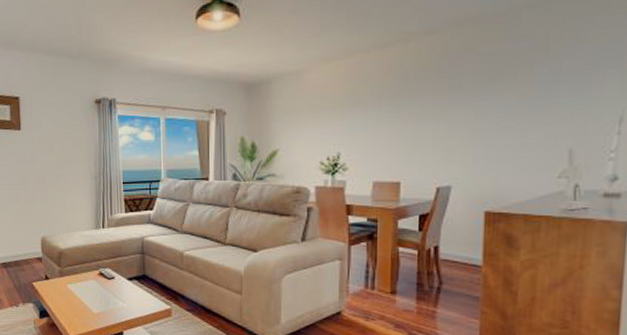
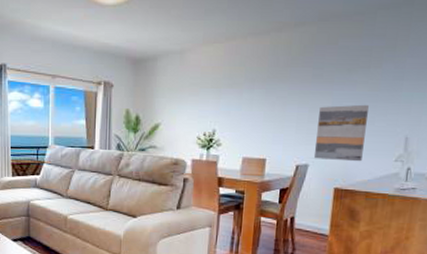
wall art: none [456,114,520,181] -> present [313,104,369,162]

